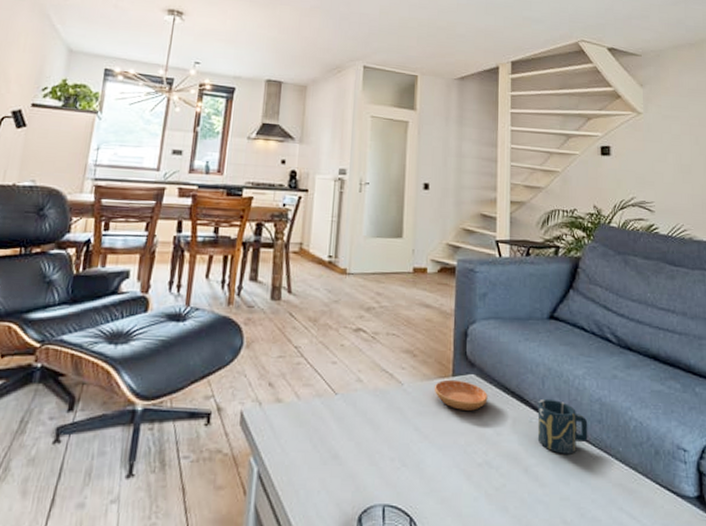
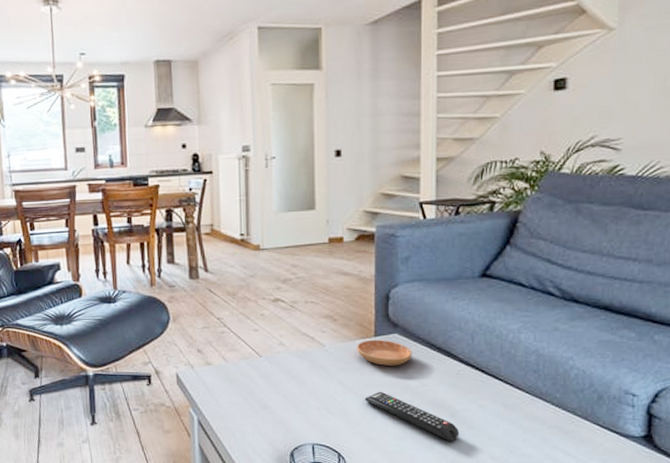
remote control: none [439,440,533,503] -> present [364,391,460,442]
cup: present [537,398,588,454] -> none [465,352,522,401]

